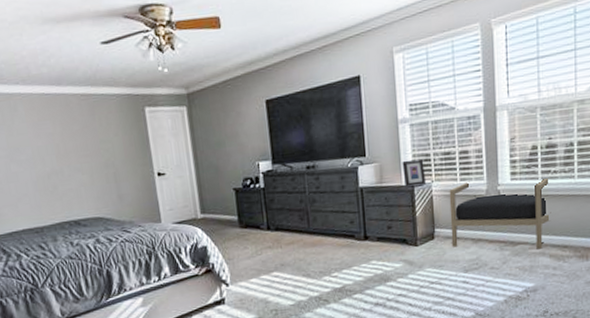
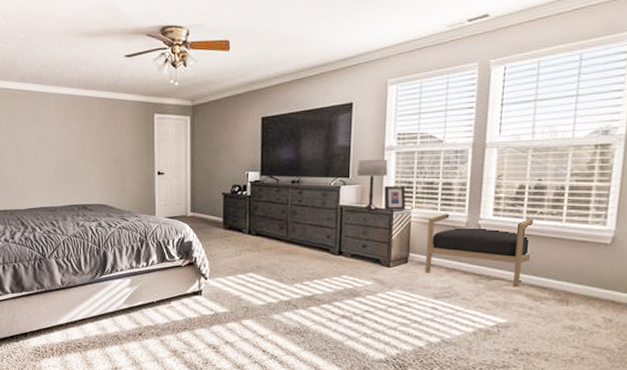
table lamp: none [373,132,404,189] -> present [357,159,388,210]

